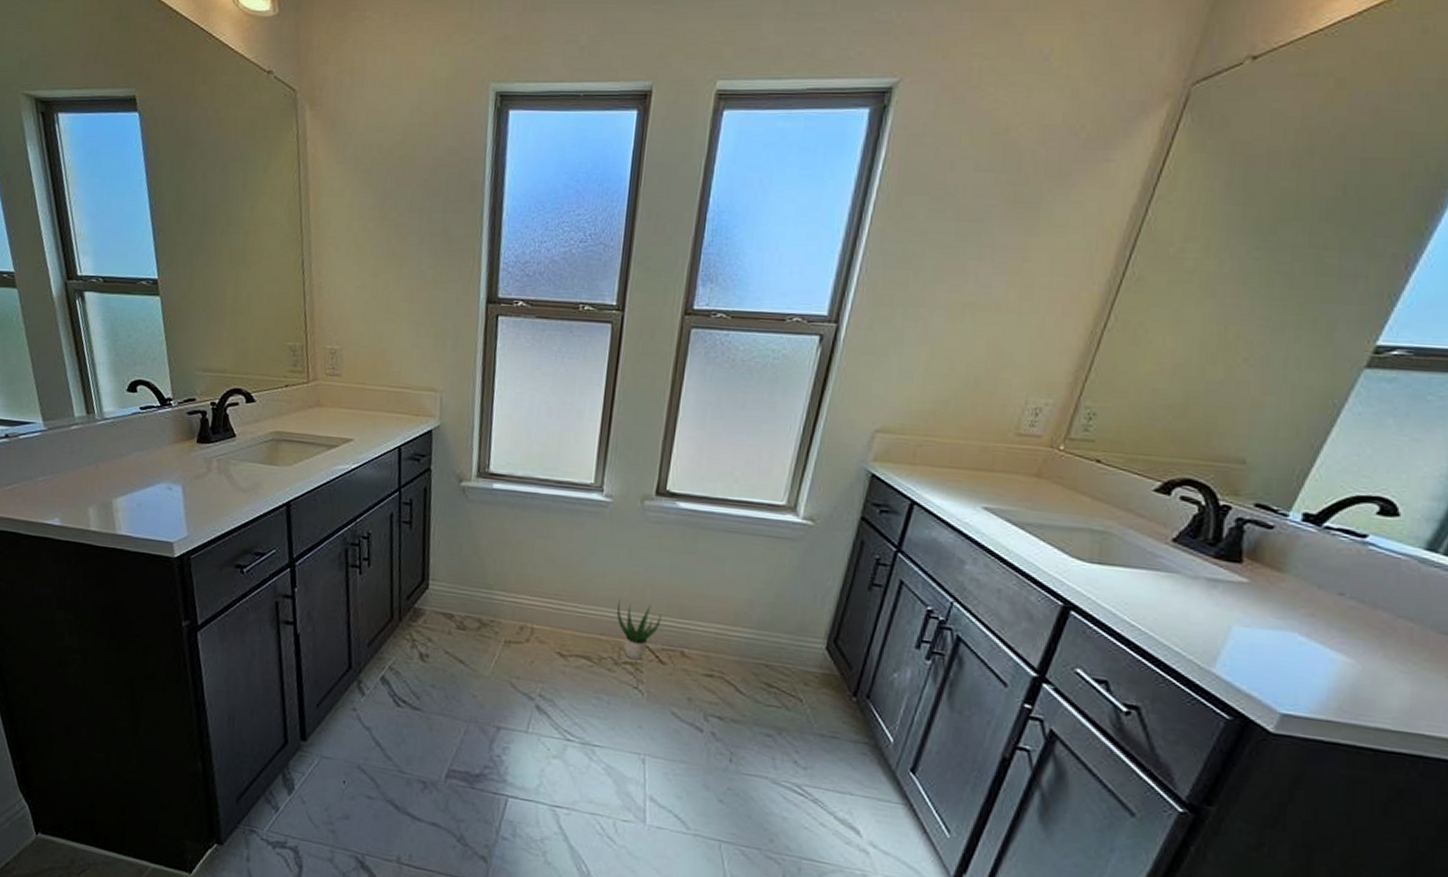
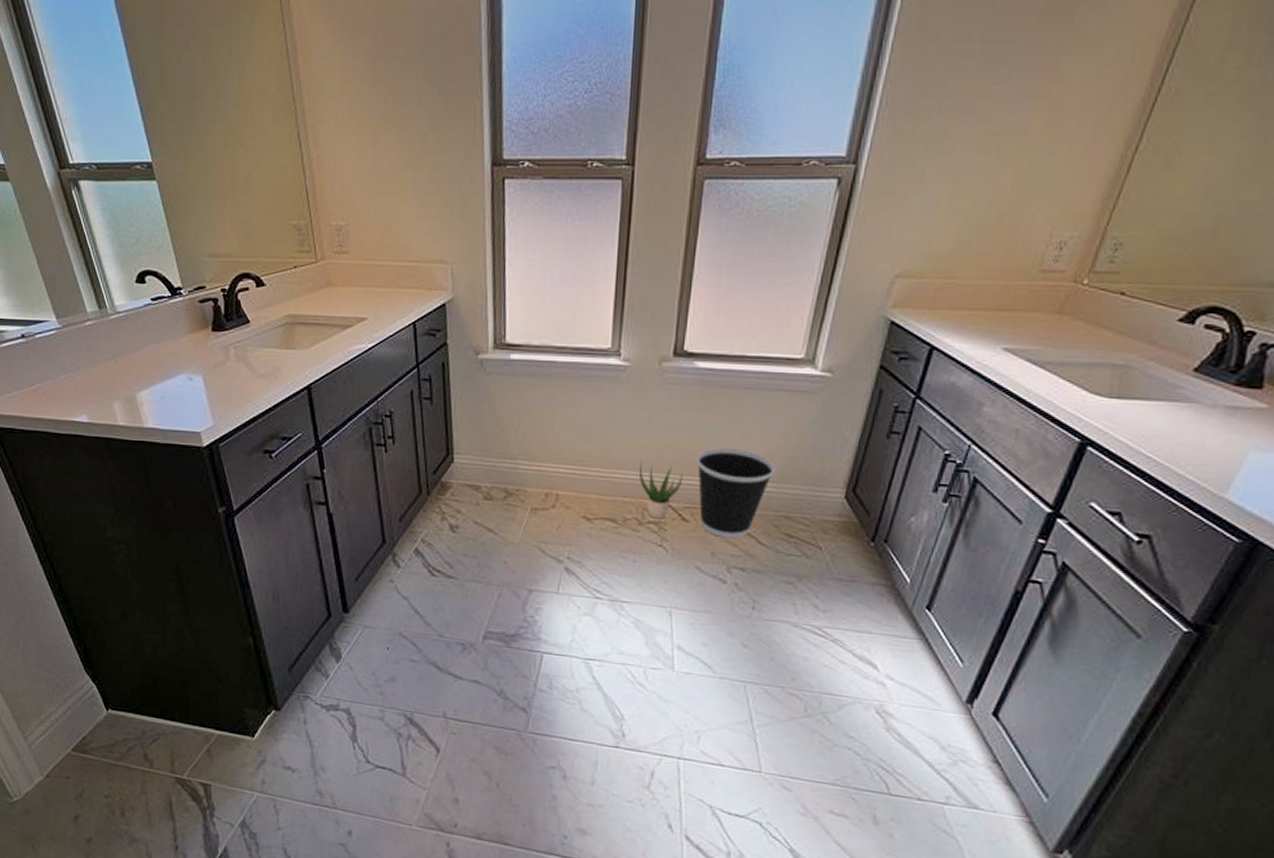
wastebasket: none [676,589,756,685] -> present [697,448,775,538]

